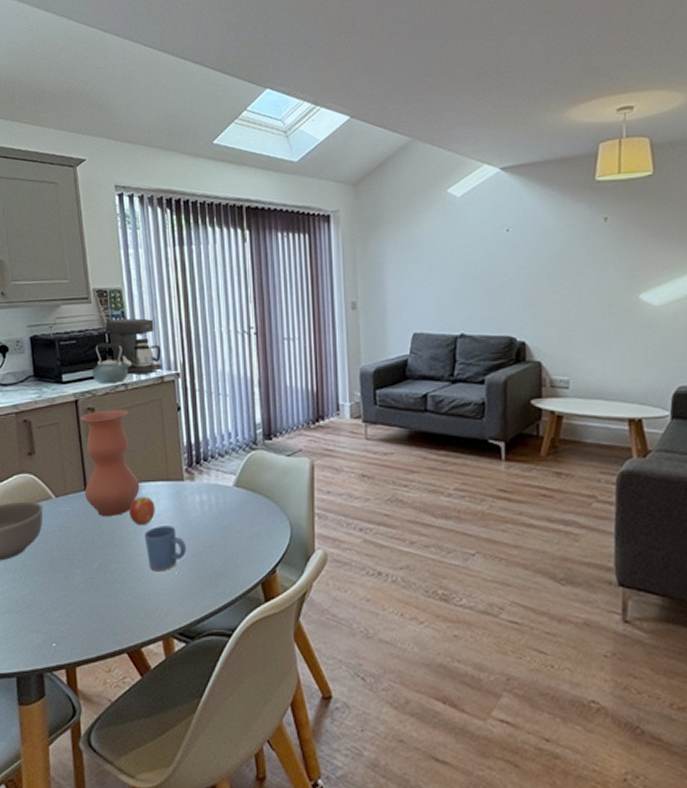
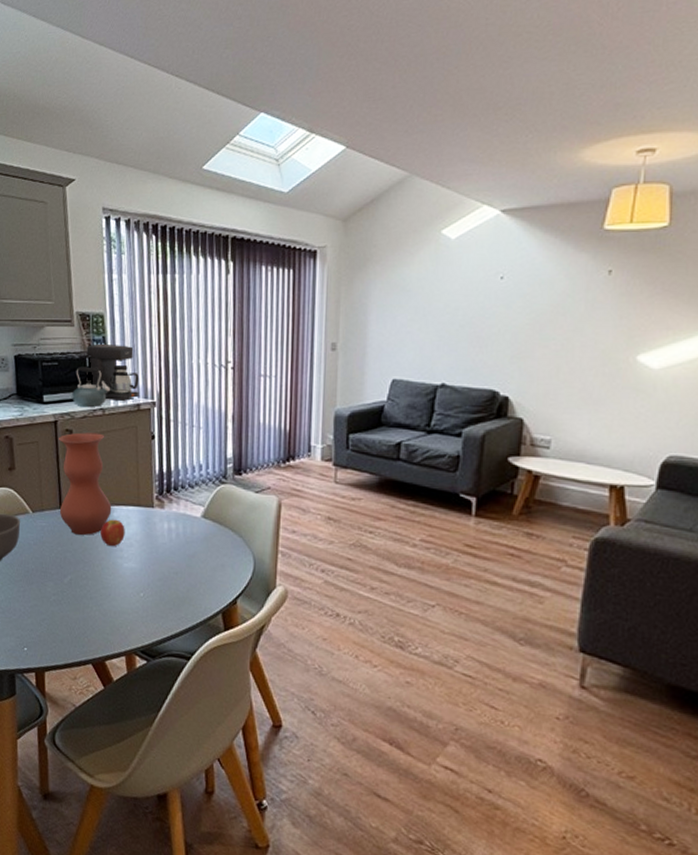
mug: present [144,525,186,572] -> none [113,548,152,592]

